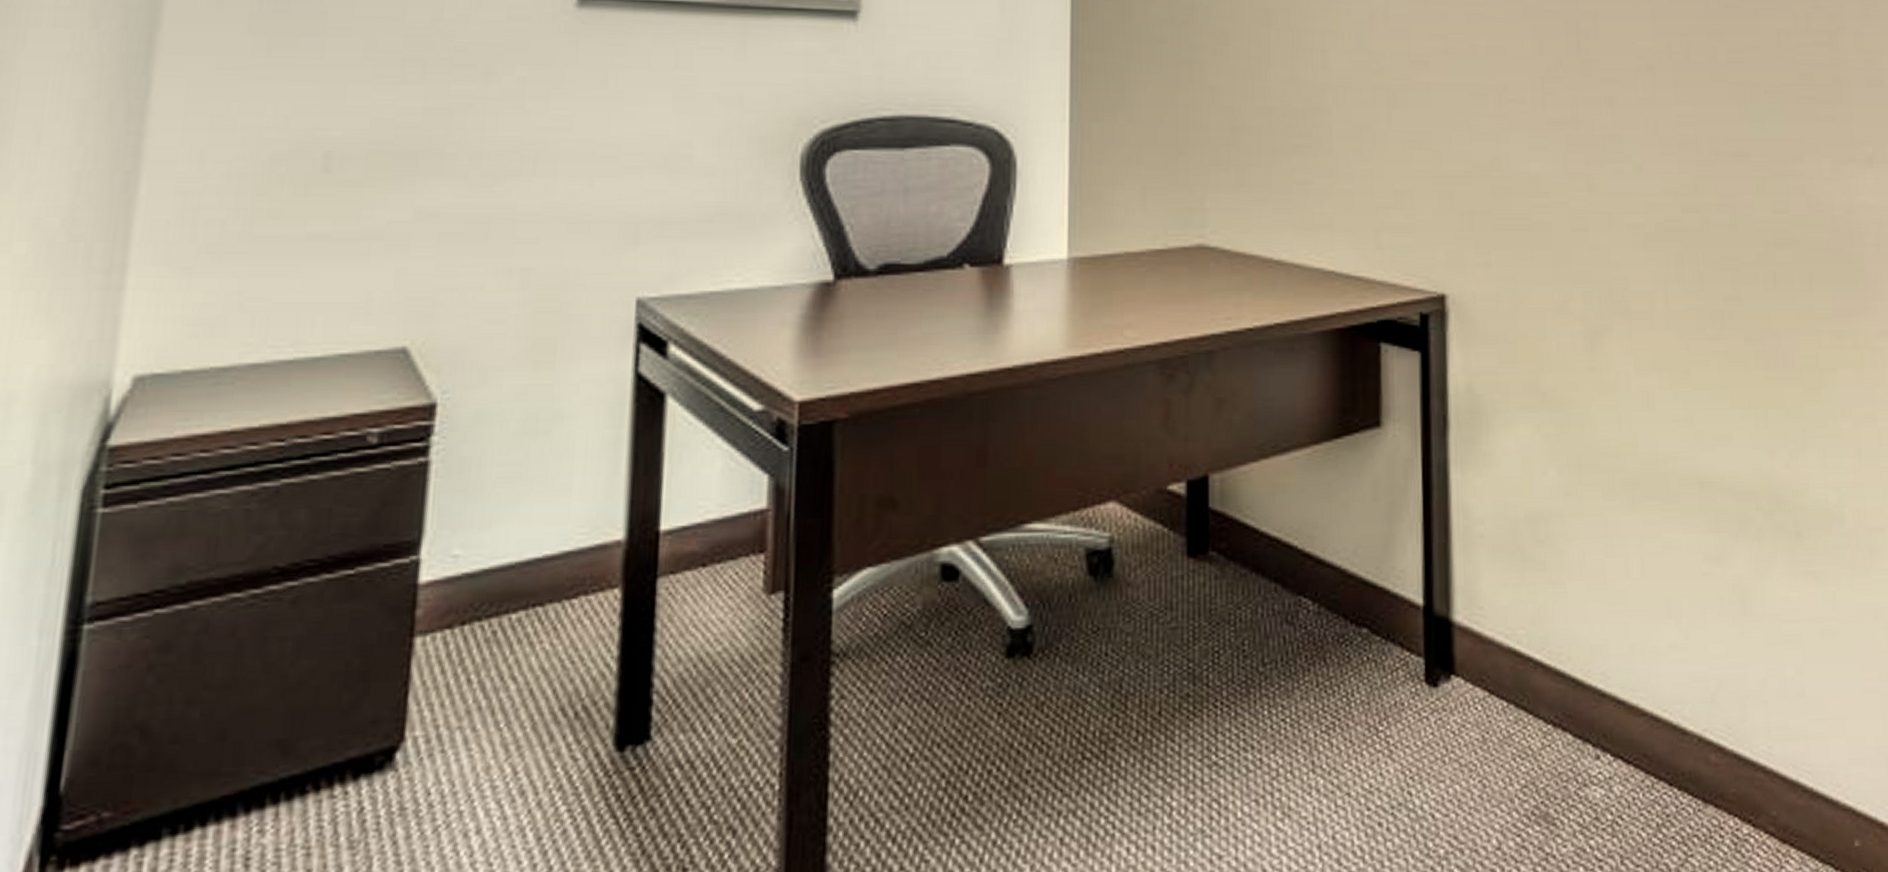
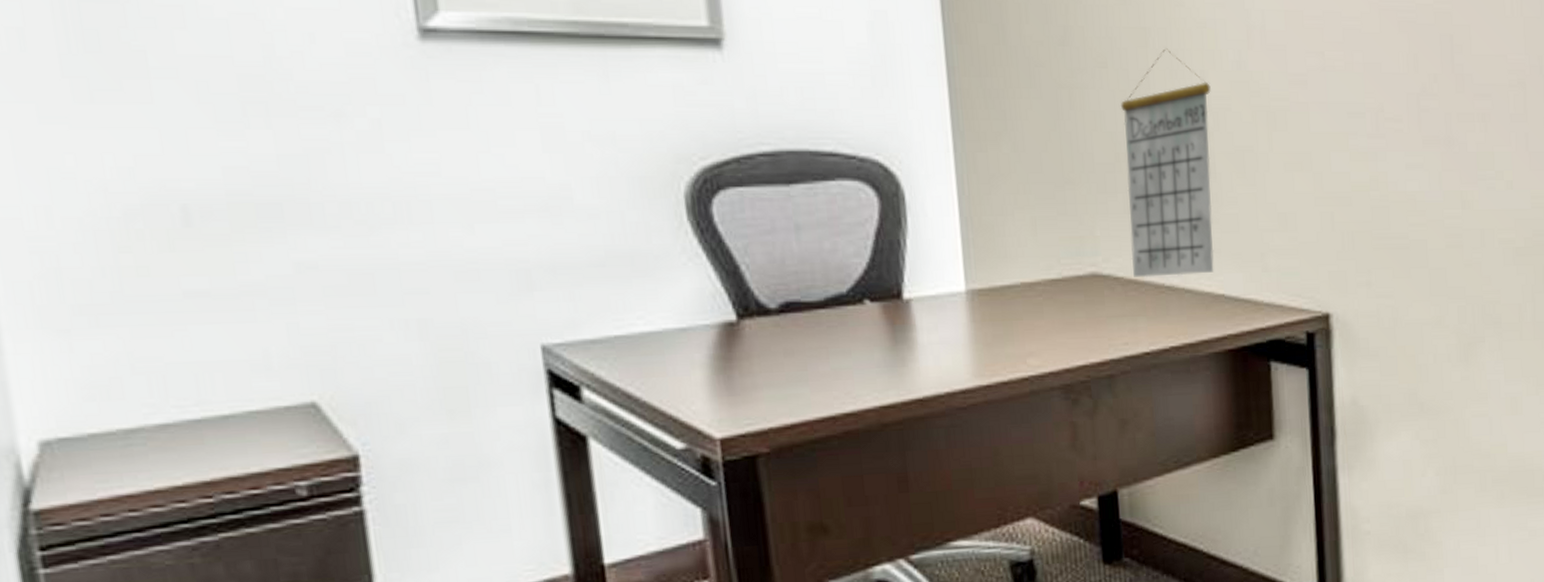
calendar: none [1240,28,1331,251] -> present [1121,48,1214,277]

